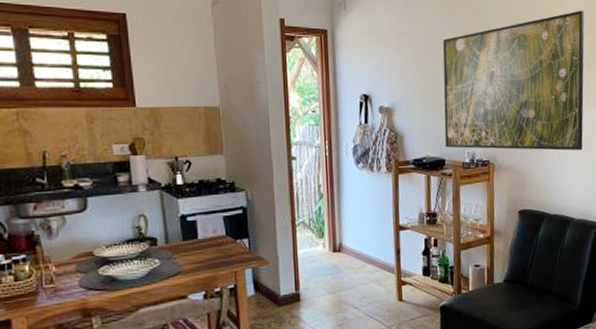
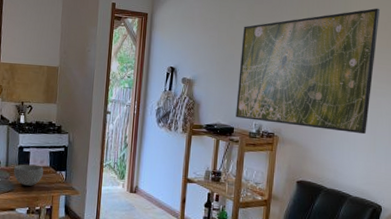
bowl: none [178,235,219,264] -> present [14,164,44,186]

